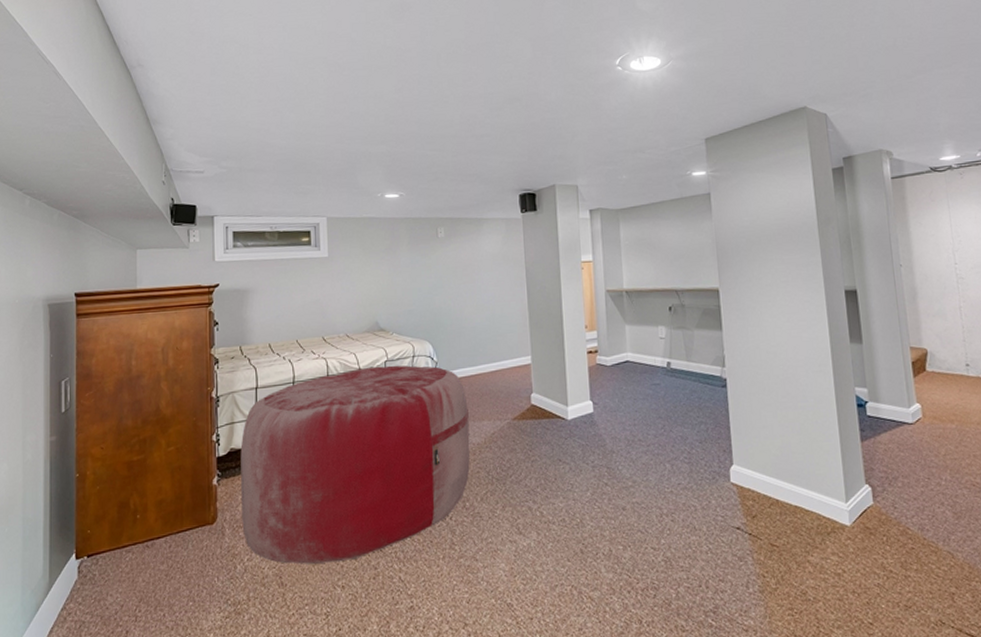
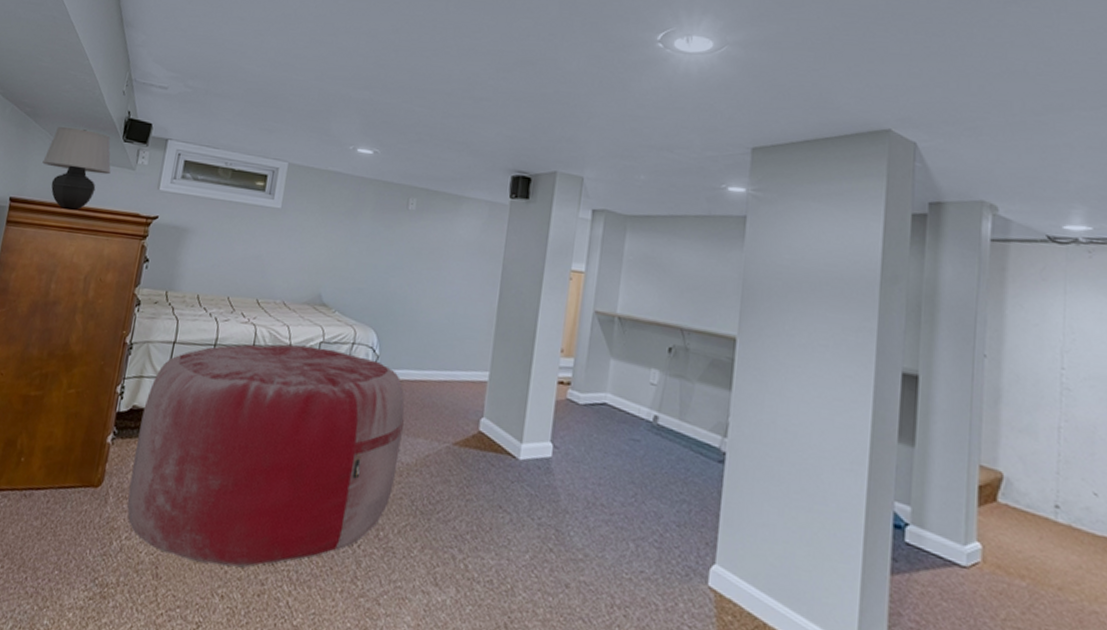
table lamp: none [99,221,166,295] -> present [42,126,111,211]

